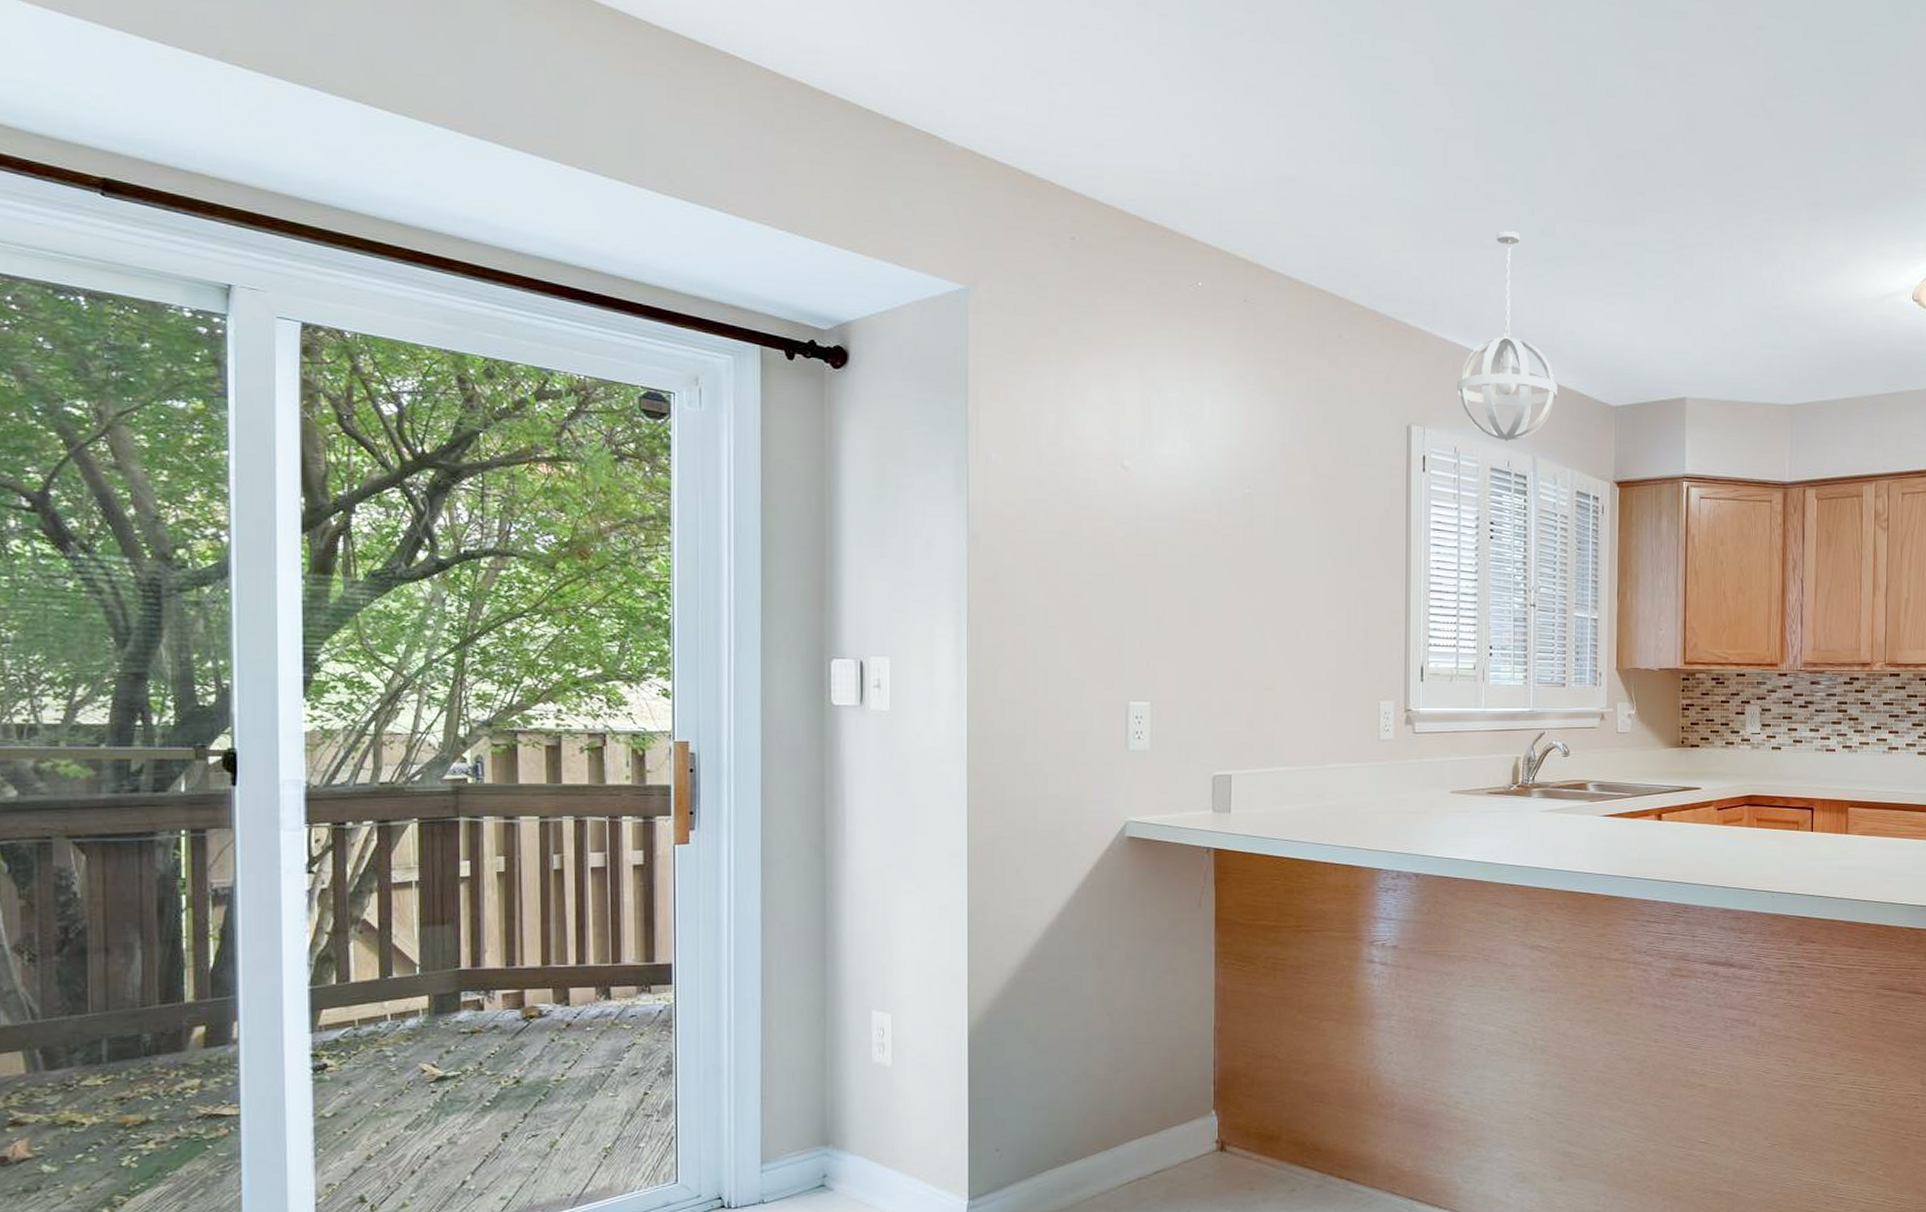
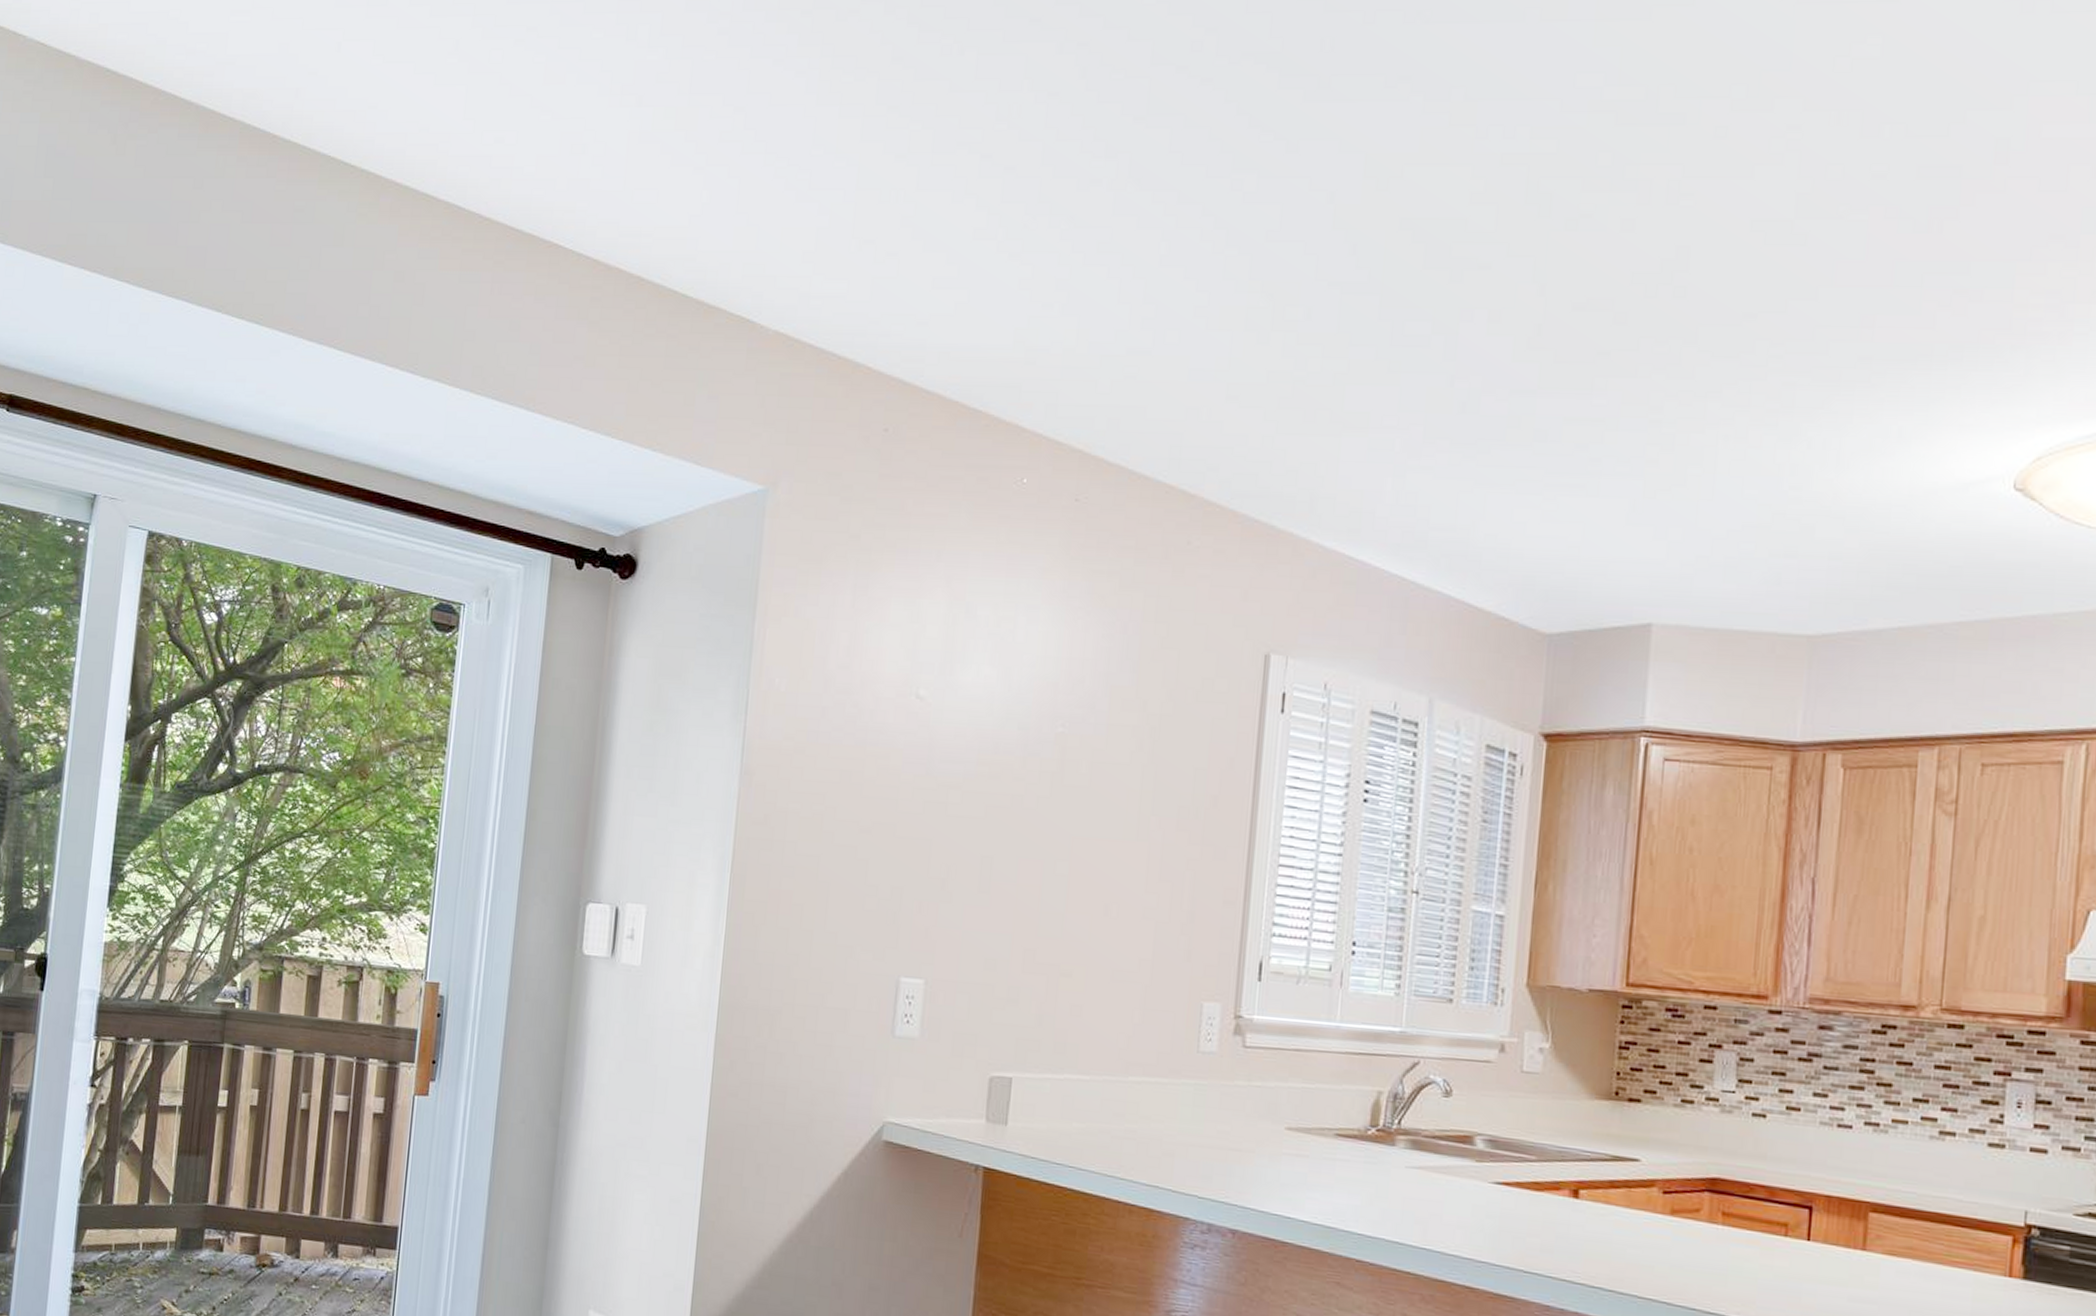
pendant light: present [1456,231,1557,441] -> none [1332,408,1470,677]

